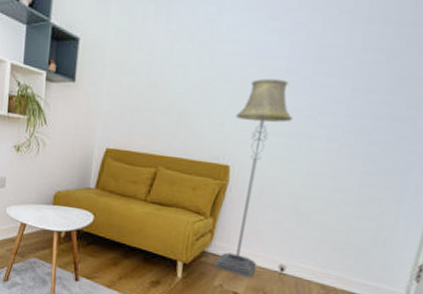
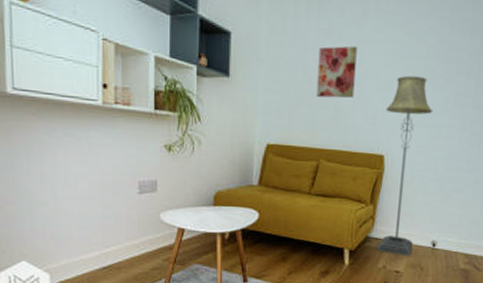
wall art: none [159,47,208,103] -> present [316,46,357,98]

